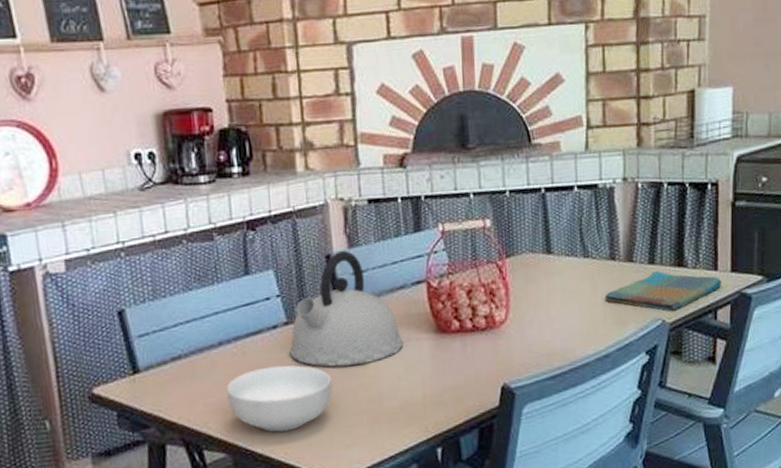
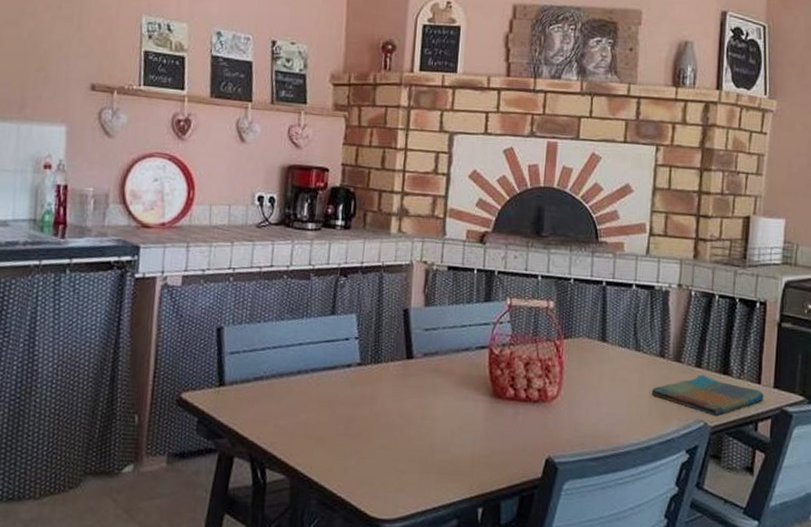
cereal bowl: present [226,365,333,432] -> none [296,401,392,465]
kettle: present [289,251,404,367] -> none [358,308,461,414]

